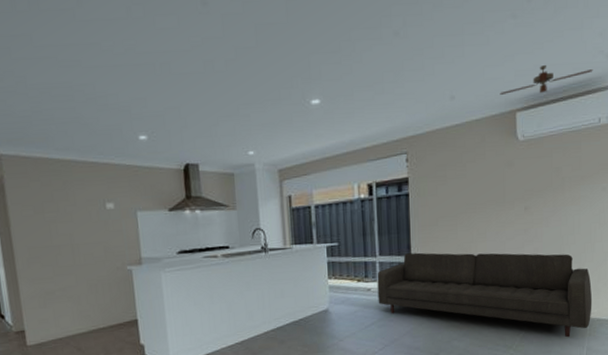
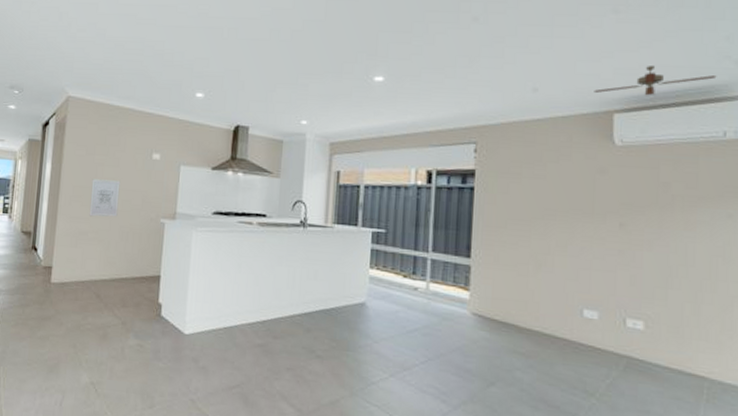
wall art: none [47,235,82,275] -> present [89,179,121,217]
sofa: present [377,252,593,338] -> none [425,254,712,398]

